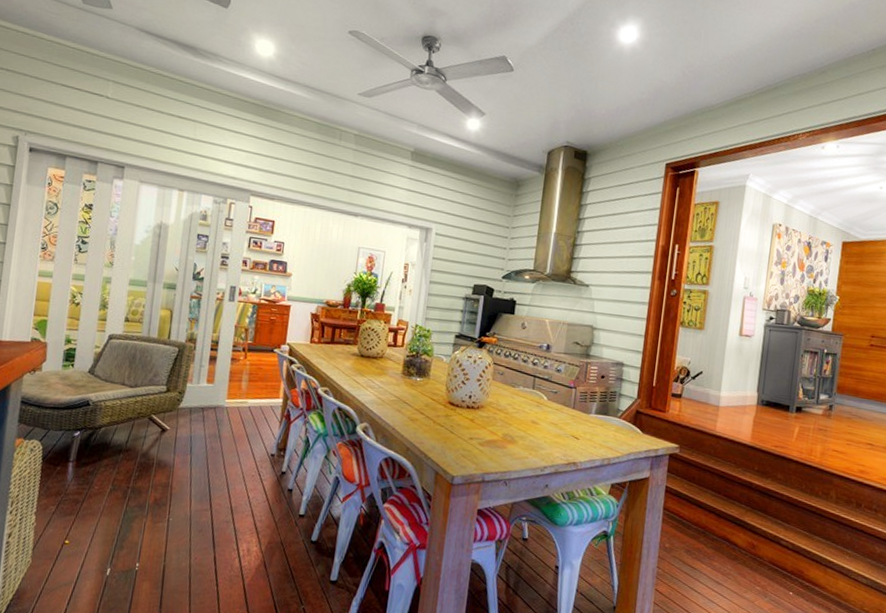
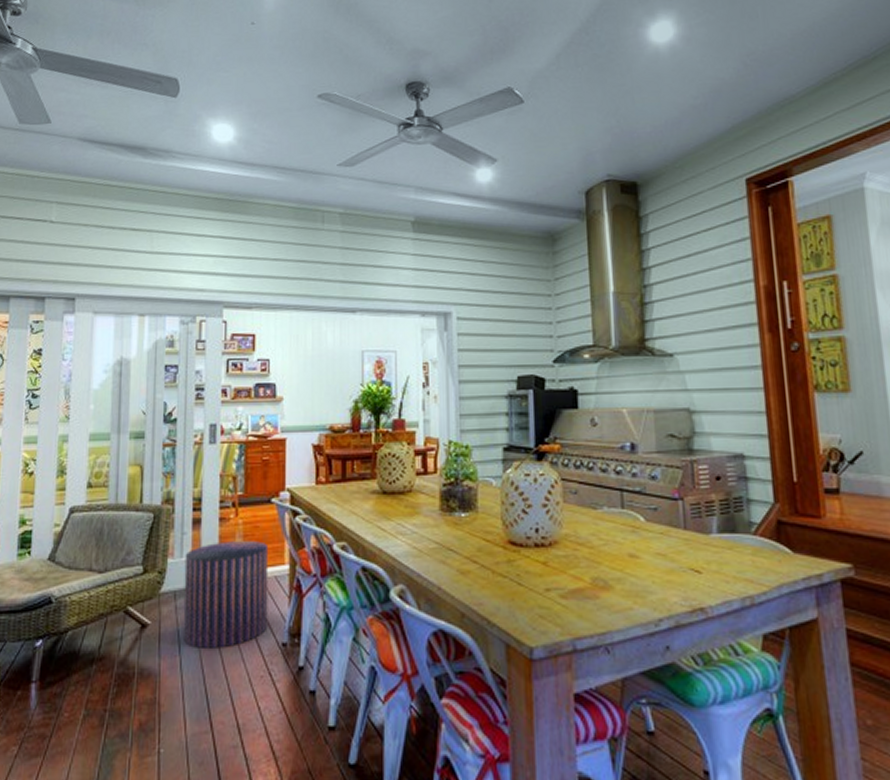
stool: none [195,376,268,453] -> present [183,541,269,648]

